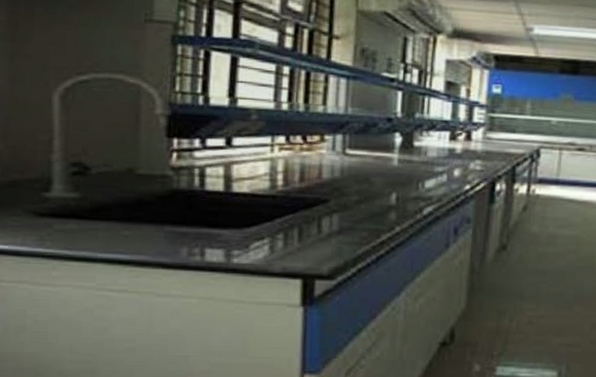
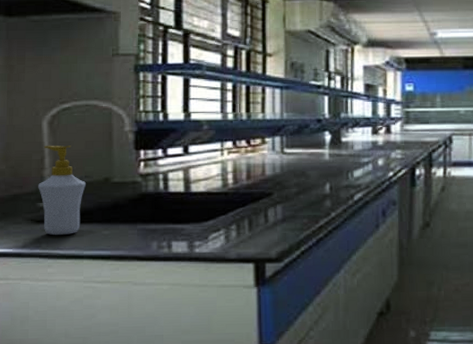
soap bottle: none [44,123,104,234] -> present [38,145,86,236]

